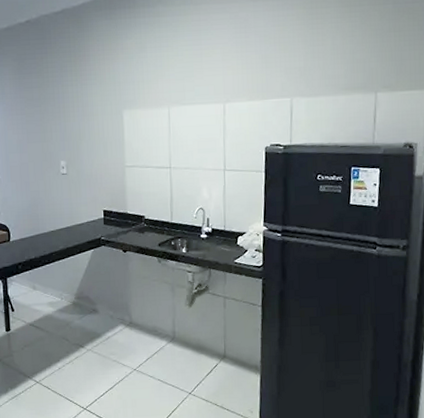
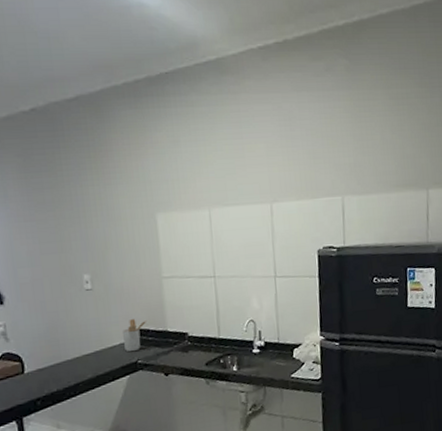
utensil holder: none [89,201,111,230] -> present [121,319,147,352]

